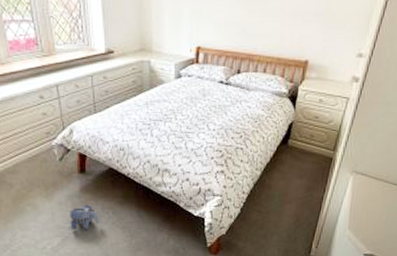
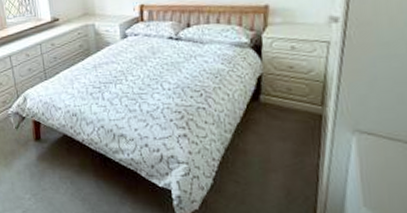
plush toy: present [68,204,100,229] -> none [27,173,58,201]

